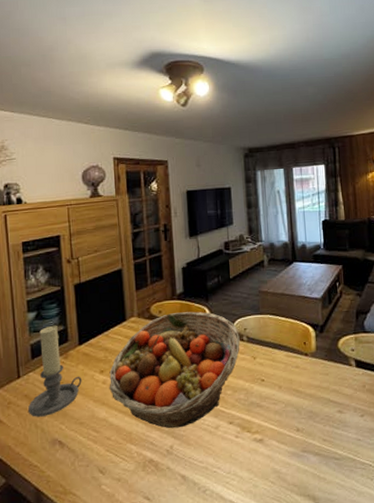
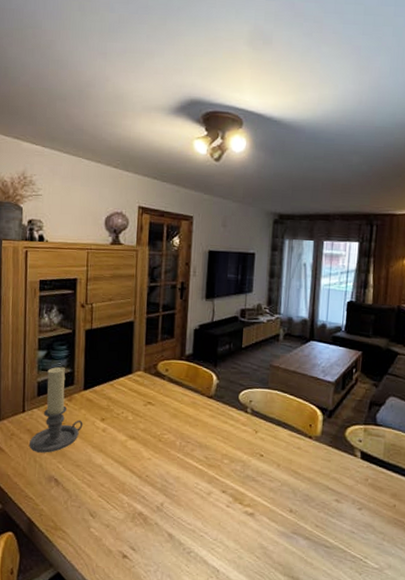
fruit basket: present [109,311,240,429] -> none [108,373,244,488]

